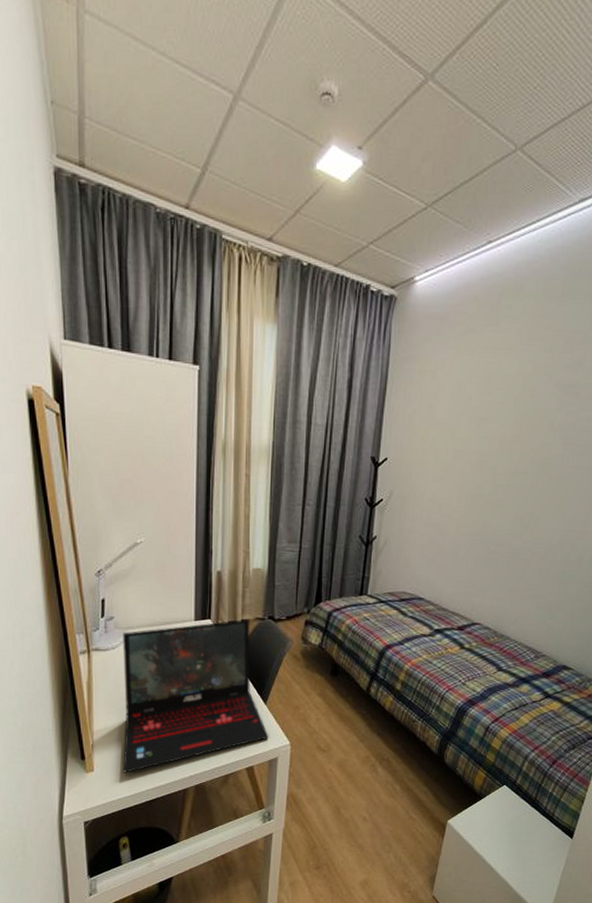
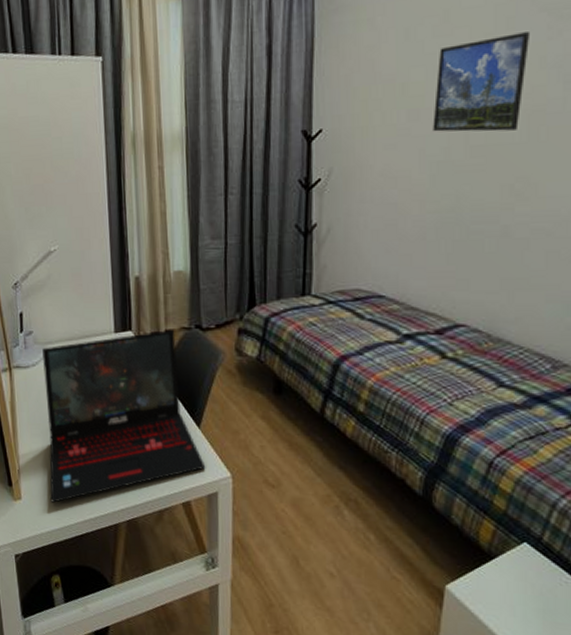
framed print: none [471,400,546,476] -> present [433,32,531,132]

